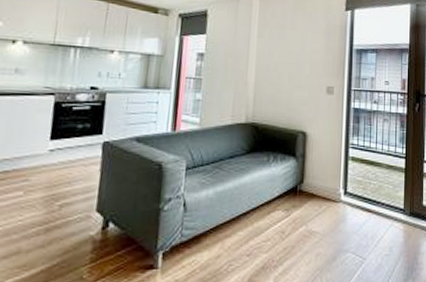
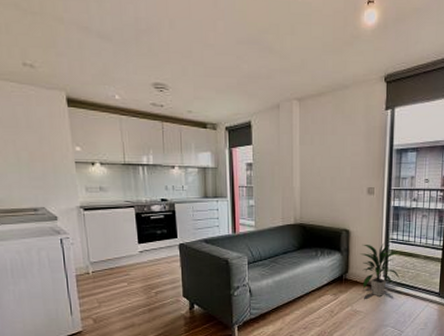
indoor plant: none [318,148,362,213] -> present [360,242,401,296]

